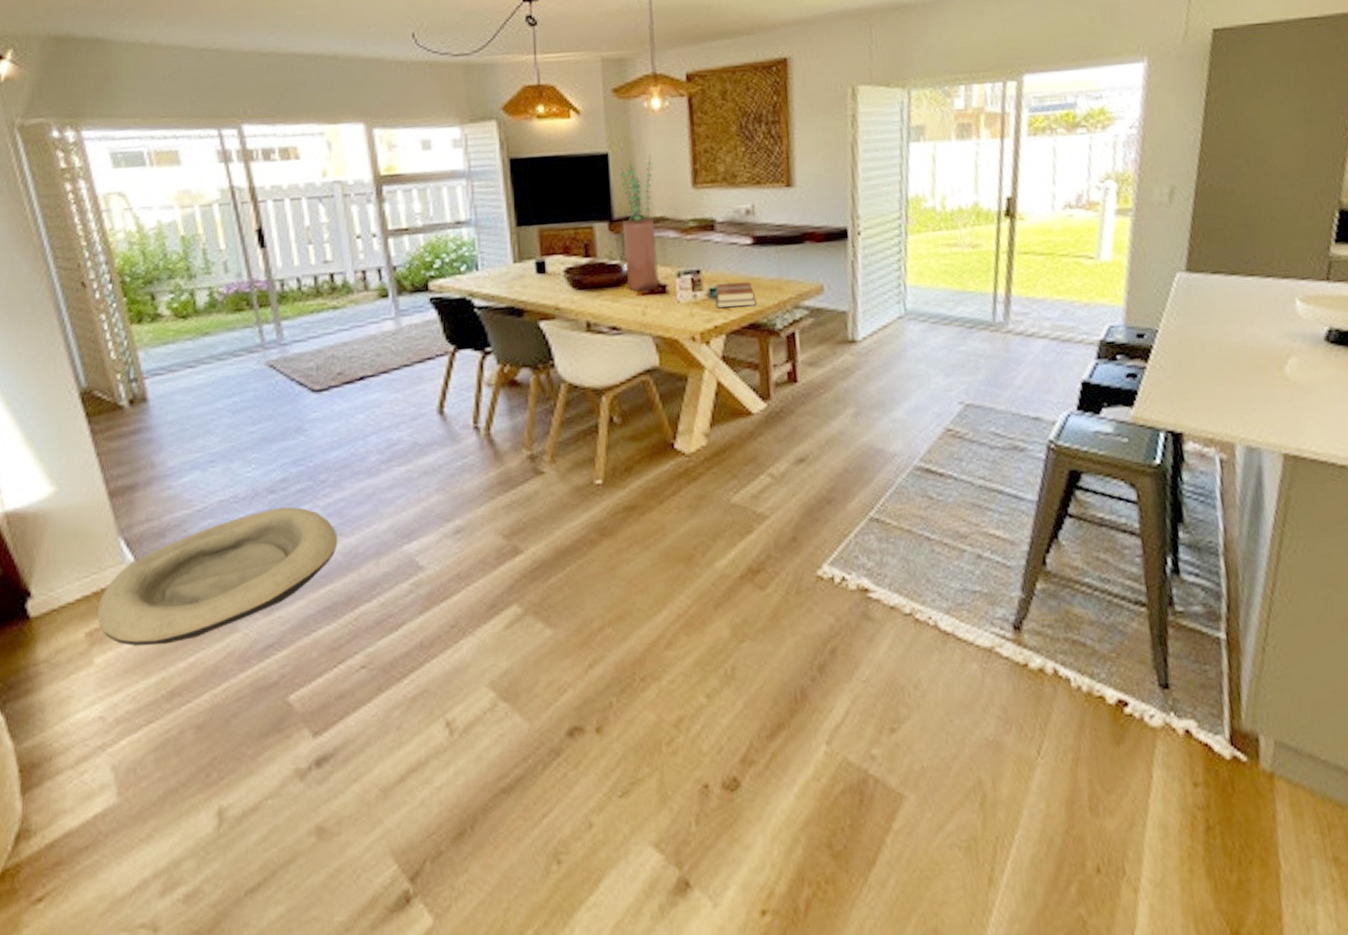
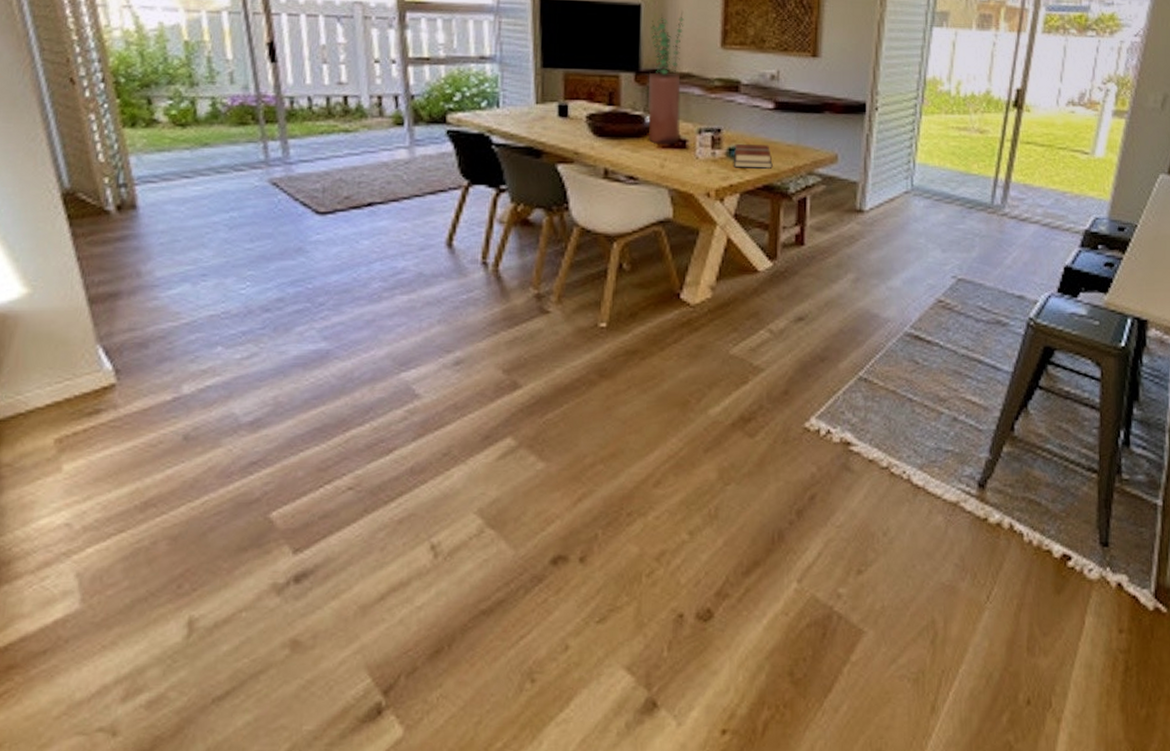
dog bed: present [97,507,338,646] -> none [68,327,333,456]

